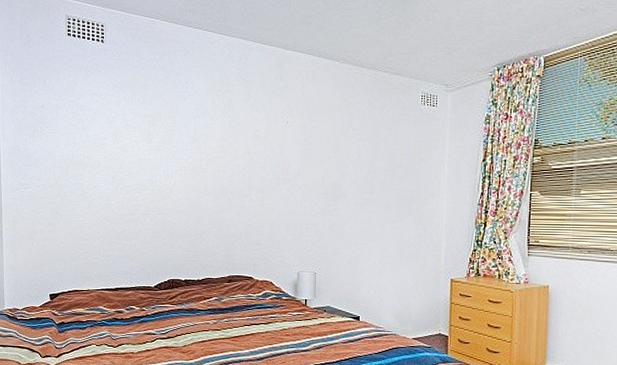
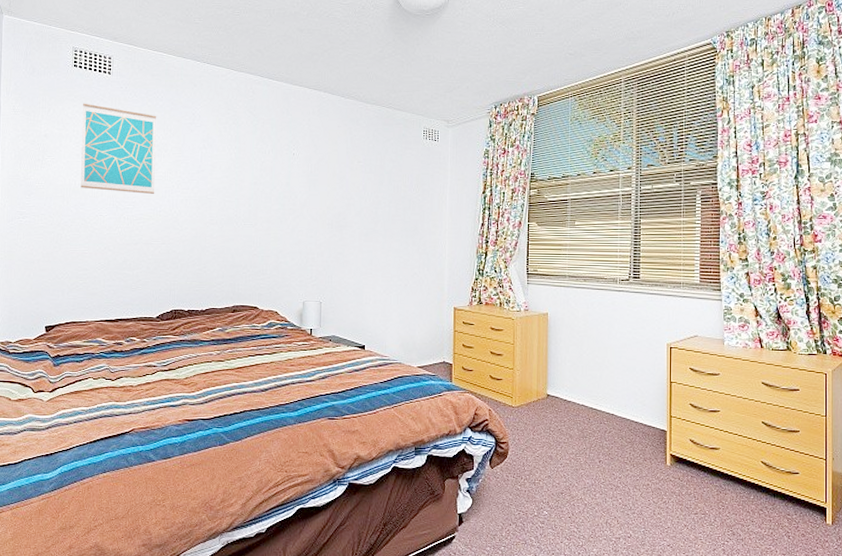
wall art: none [78,72,150,164] -> present [81,103,156,194]

